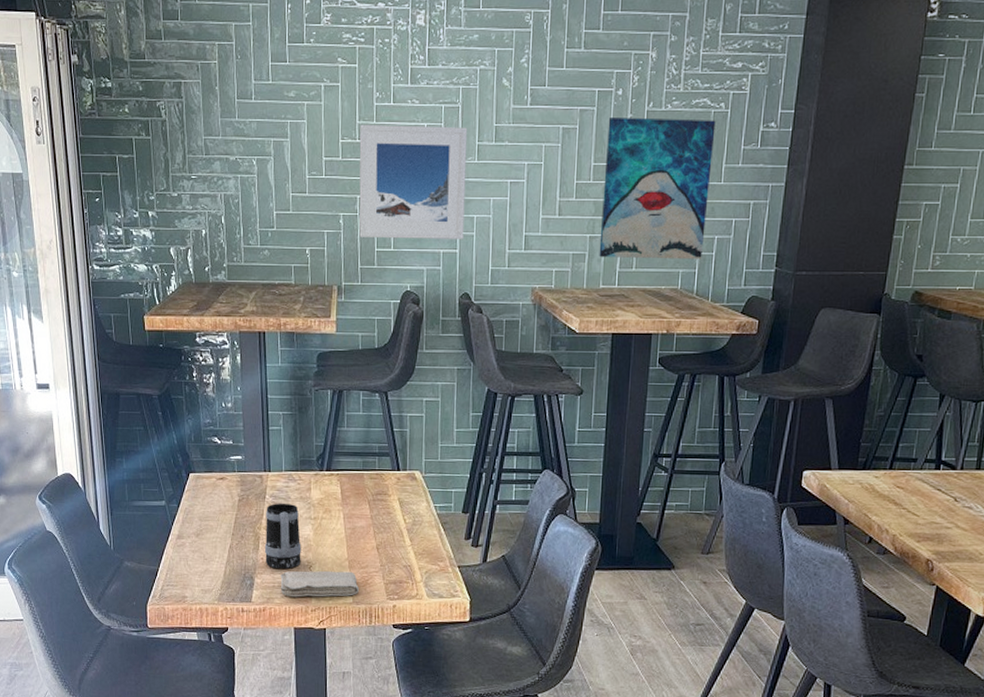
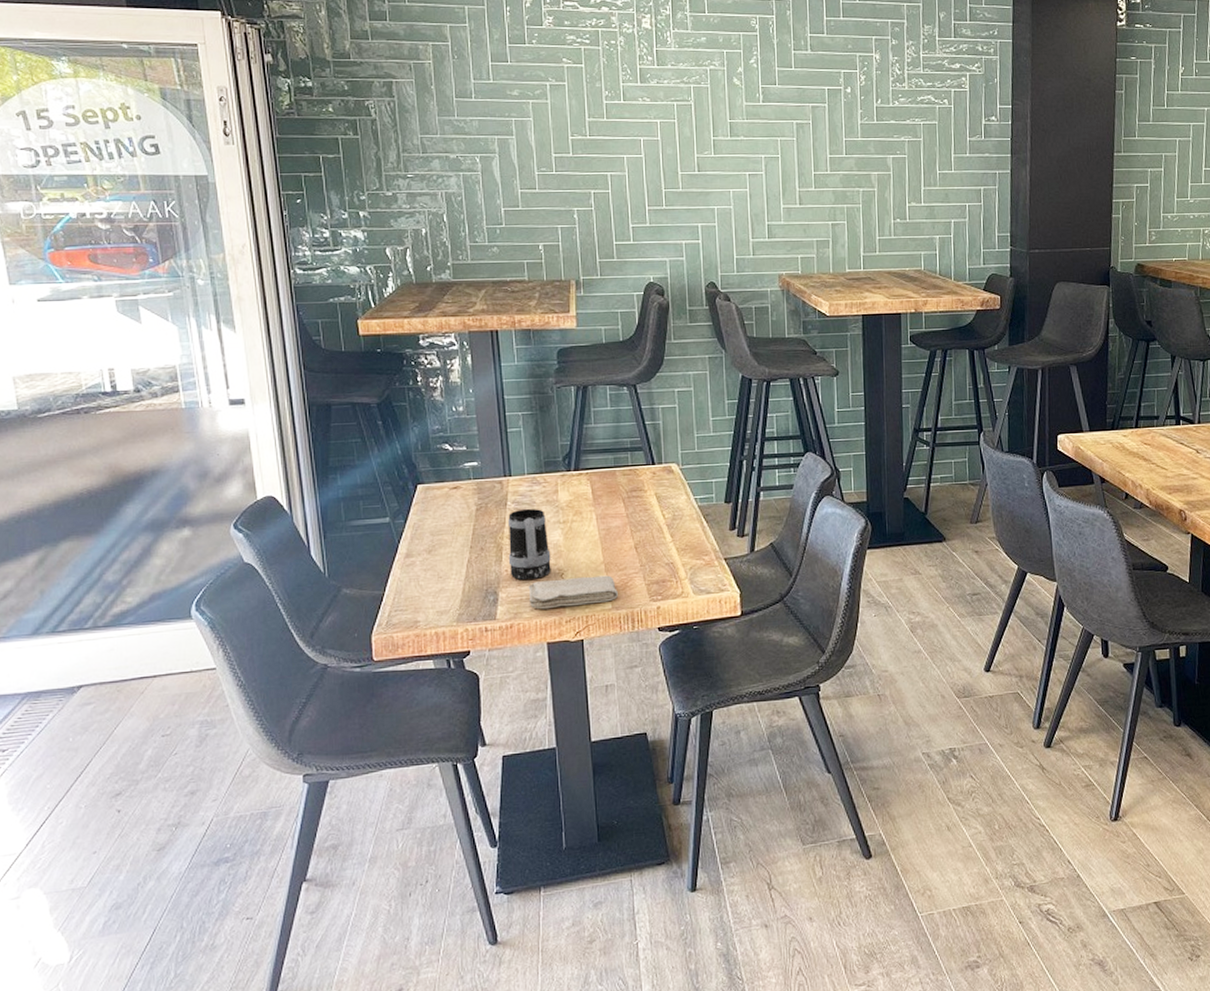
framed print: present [359,124,468,240] -> none [590,121,705,232]
wall art: present [599,117,716,260] -> none [840,113,942,243]

